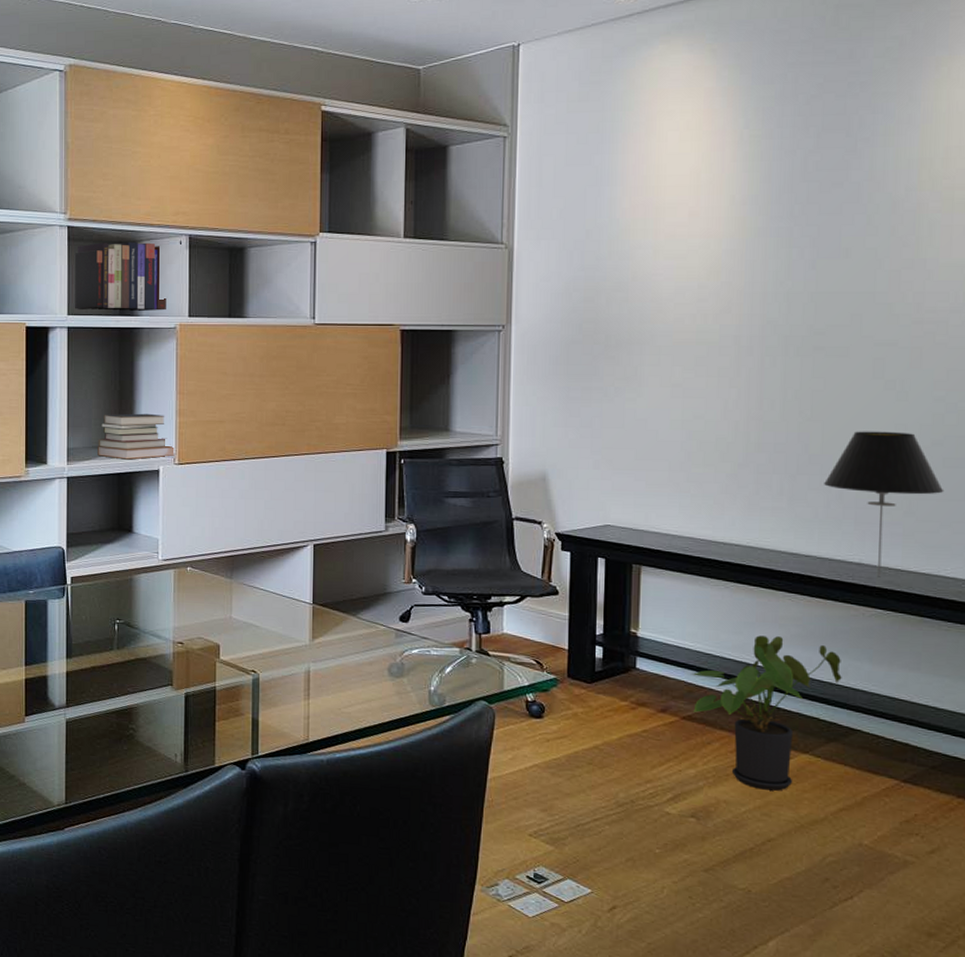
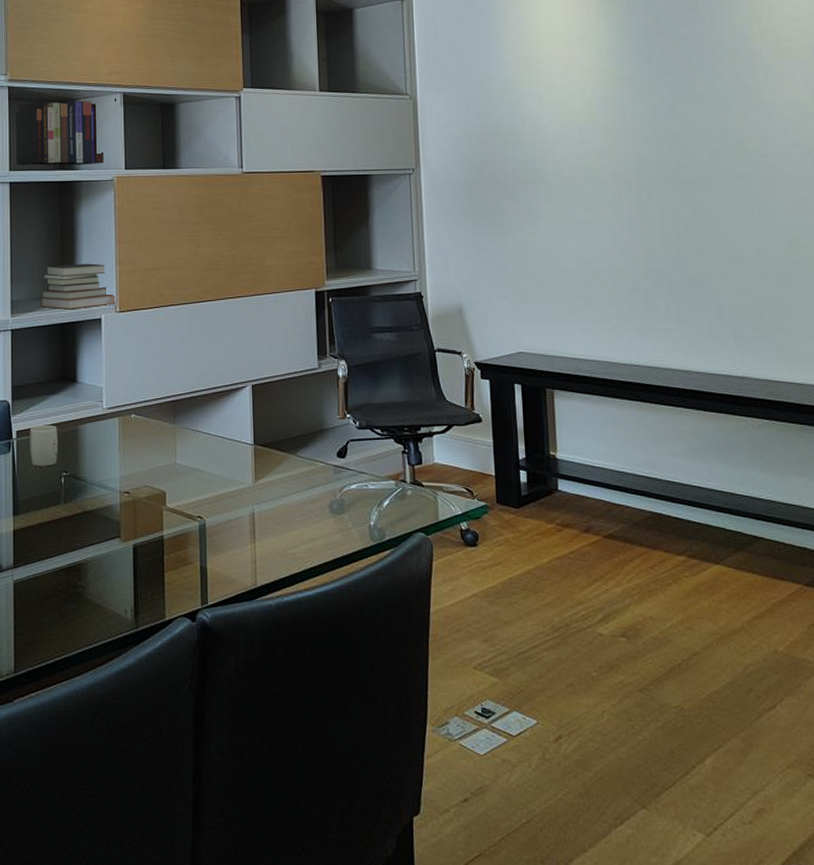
mug: none [84,572,113,614] -> present [30,424,59,467]
house plant: present [690,635,842,791] -> none [607,451,741,603]
table lamp: present [824,431,944,577] -> none [704,254,806,389]

